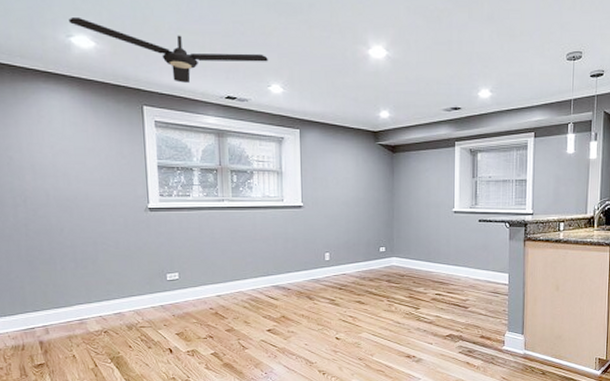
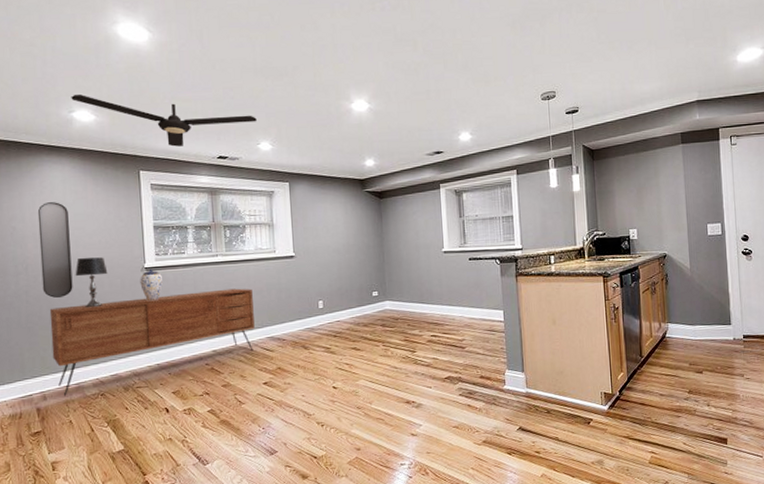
home mirror: none [35,133,74,233] -> present [37,202,73,298]
sideboard: none [50,235,260,331] -> present [49,288,255,396]
table lamp: none [76,194,110,246] -> present [75,257,108,308]
decorative urn: none [143,209,168,242] -> present [140,268,164,301]

